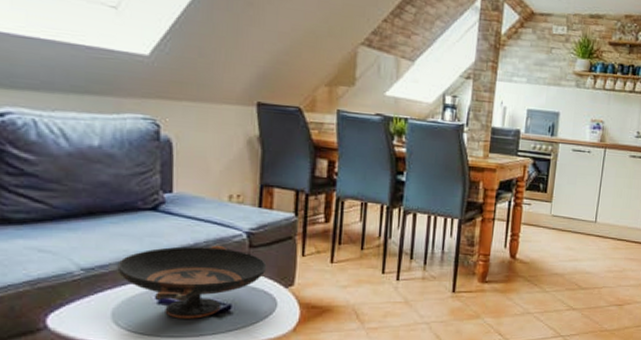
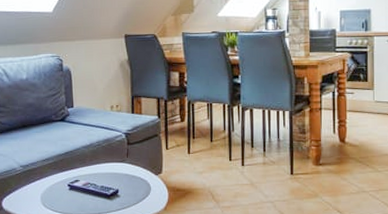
decorative bowl: present [117,245,267,319] -> none [42,144,141,201]

